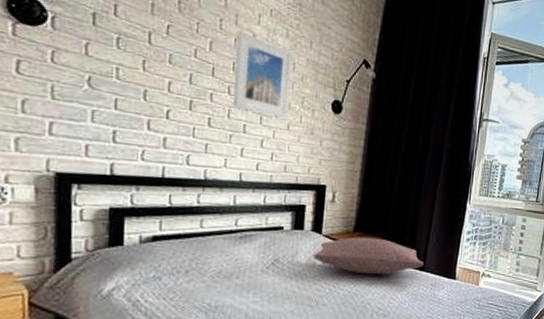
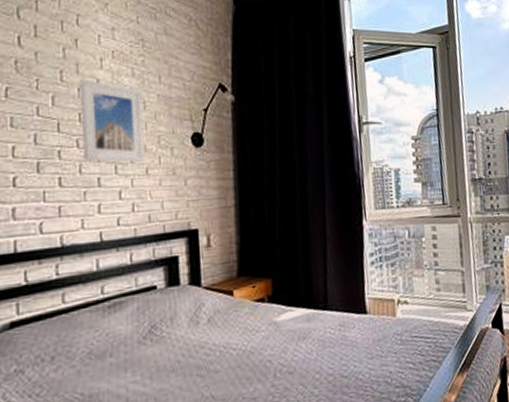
pillow: present [313,236,424,275] -> none [195,279,326,327]

